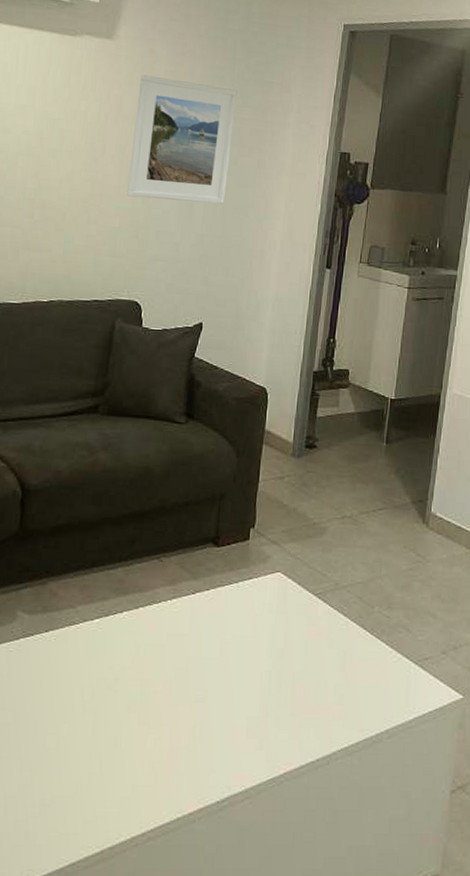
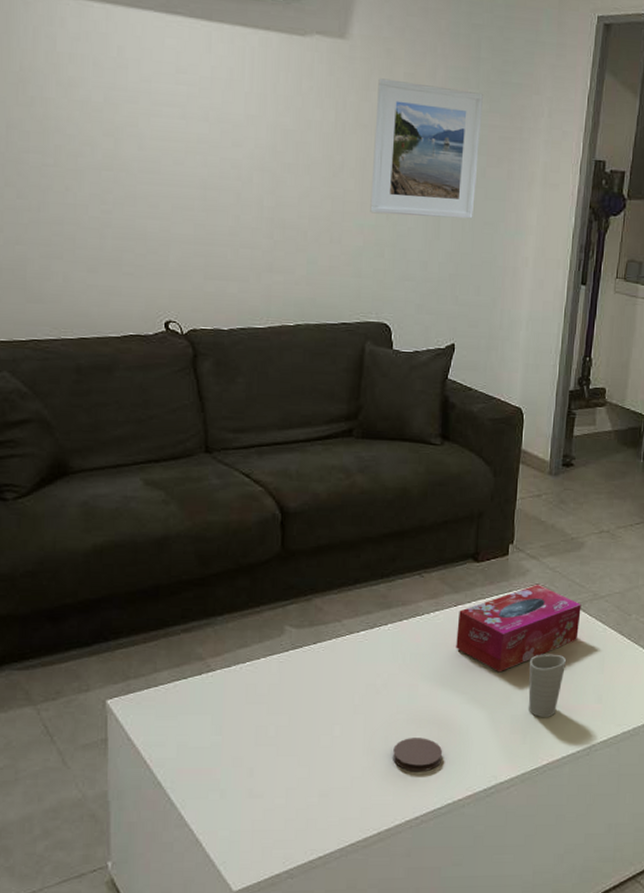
coaster: none [121,740,175,780] -> present [393,738,443,772]
tissue box: none [192,571,323,668] -> present [456,584,581,673]
cup: none [266,648,307,719] -> present [528,654,567,717]

